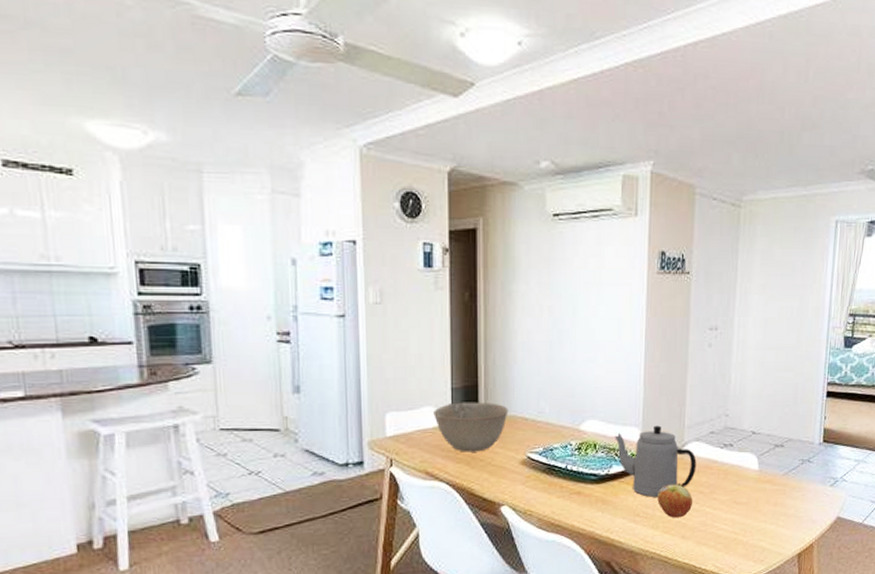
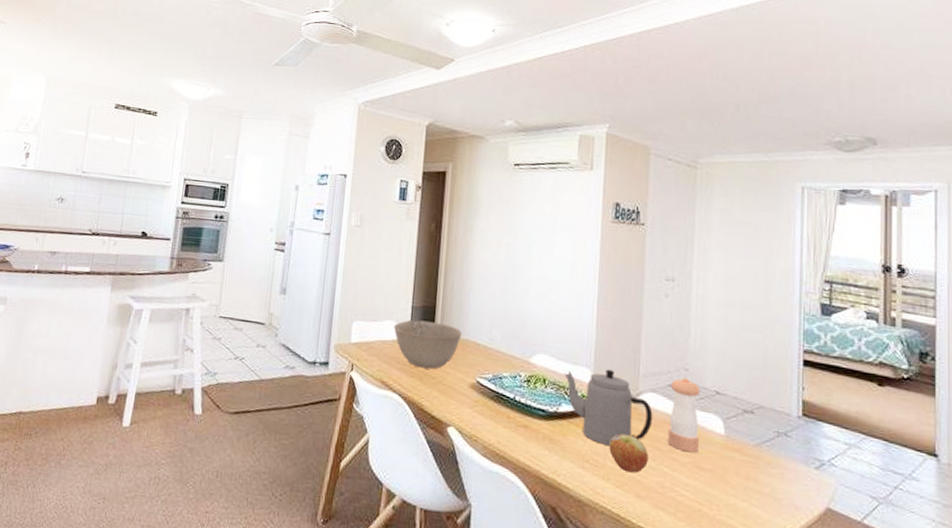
pepper shaker: none [709,423,739,491] -> present [668,378,701,453]

